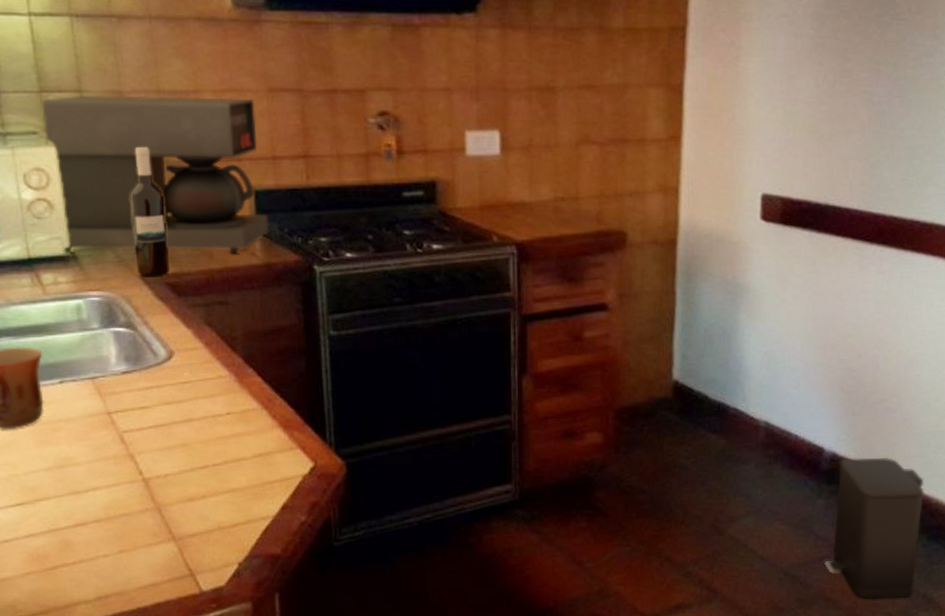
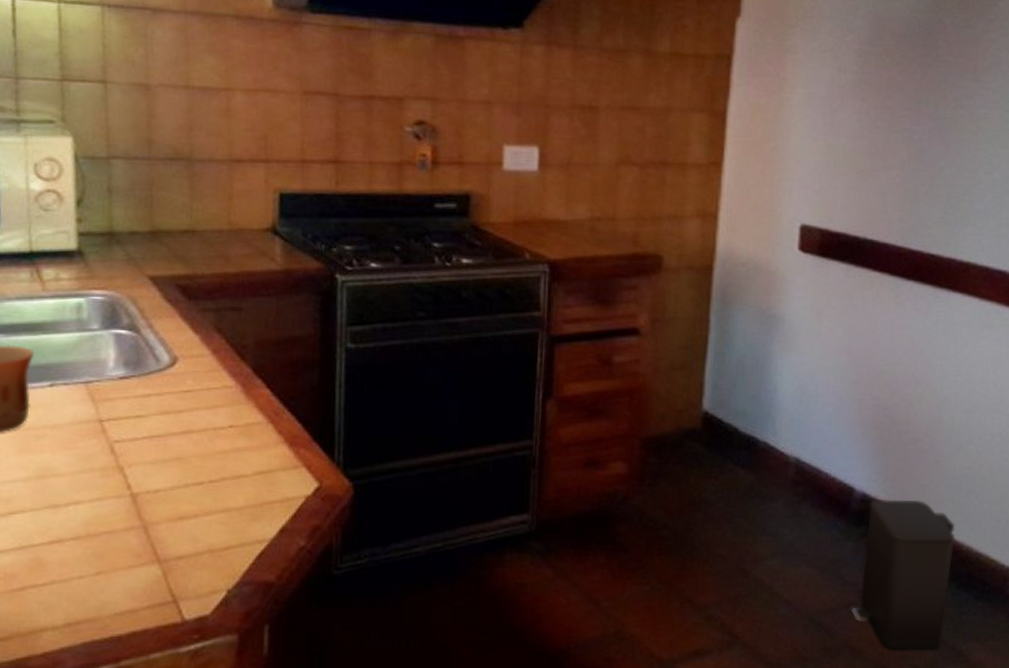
coffee maker: present [42,95,269,253] -> none [62,86,292,257]
wine bottle: present [130,147,171,277] -> none [145,143,183,278]

